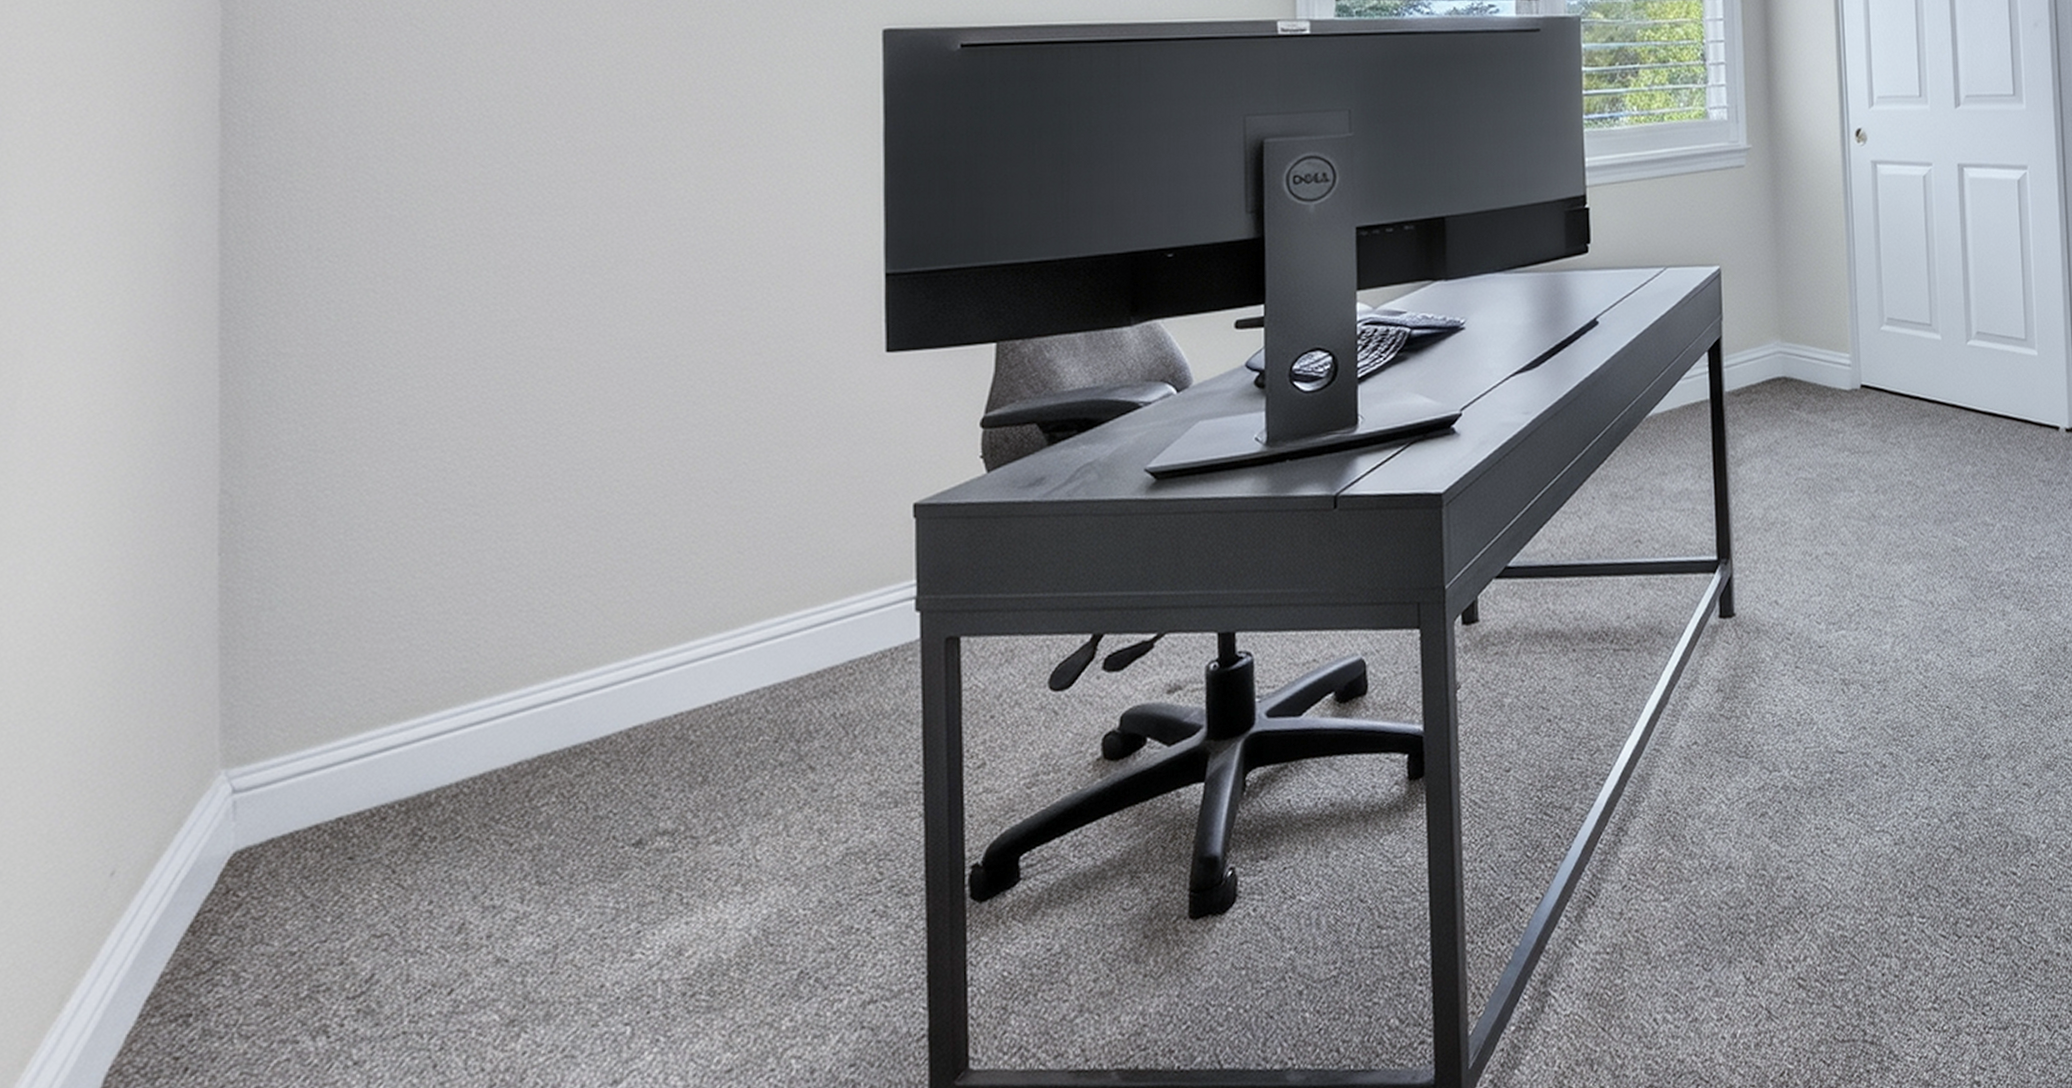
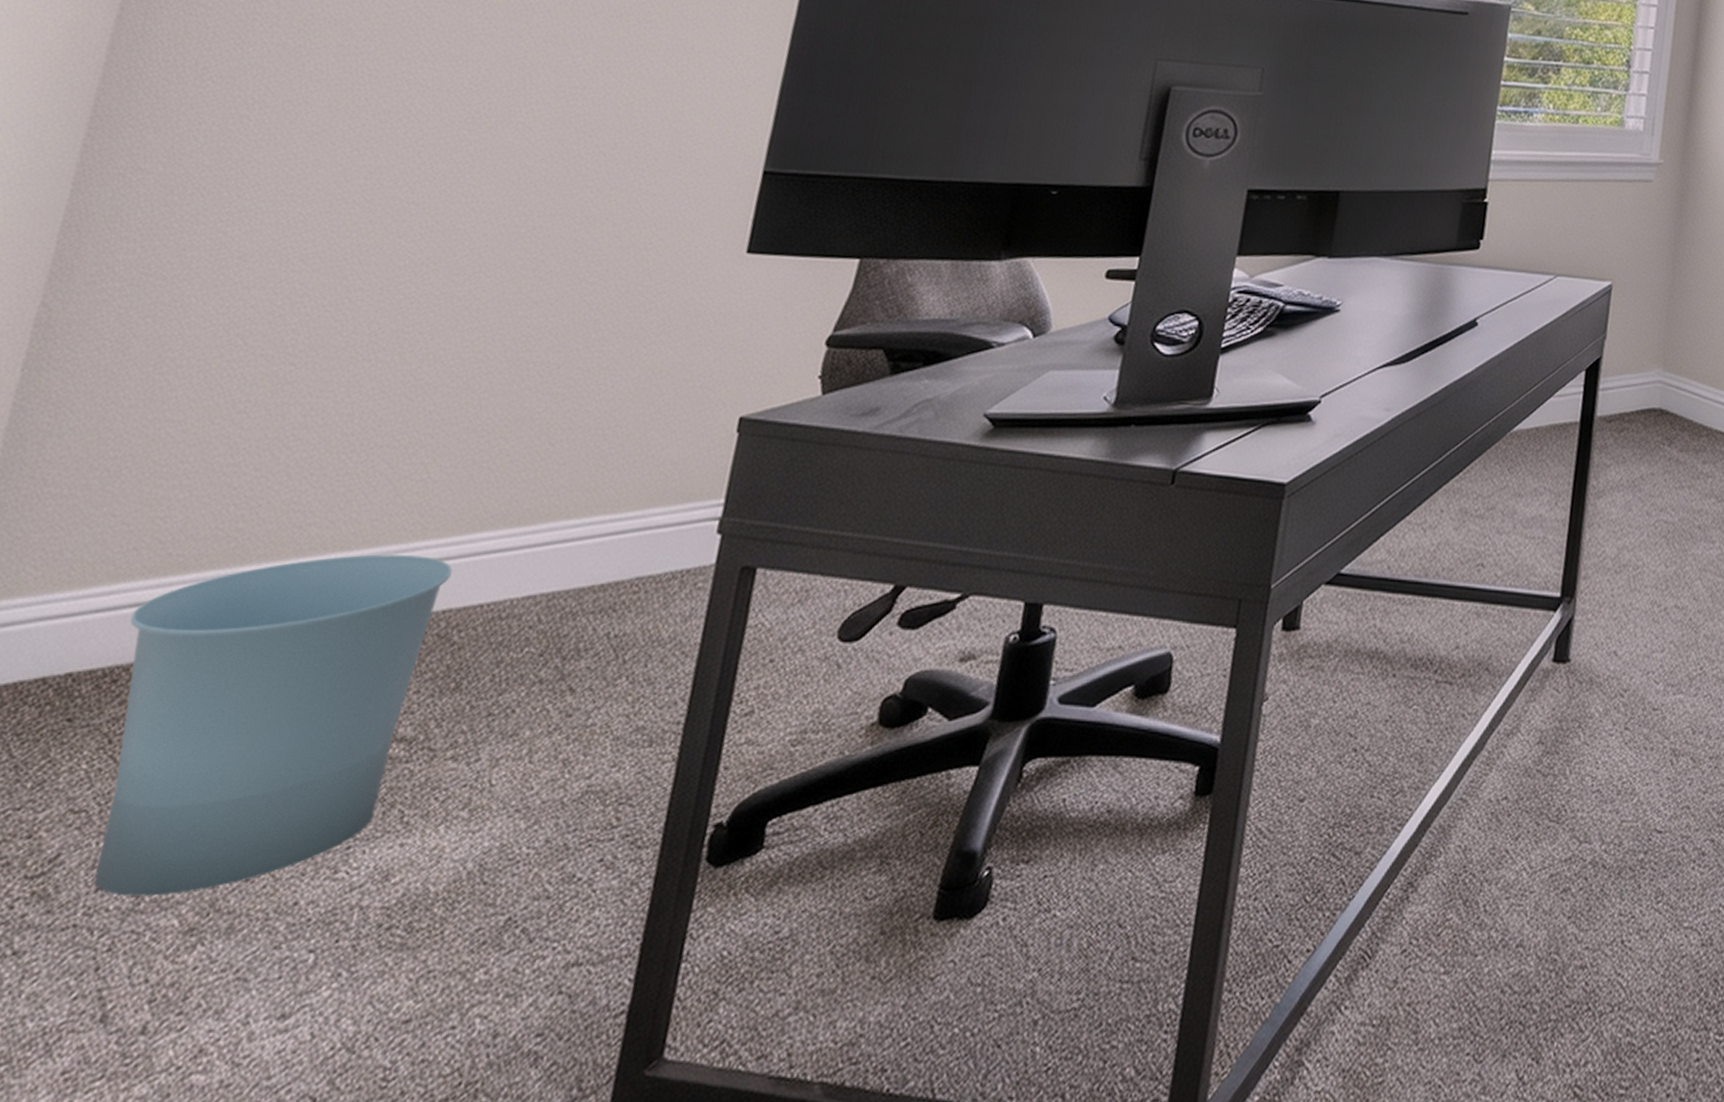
waste bin: none [383,669,674,1002] -> present [93,554,452,896]

